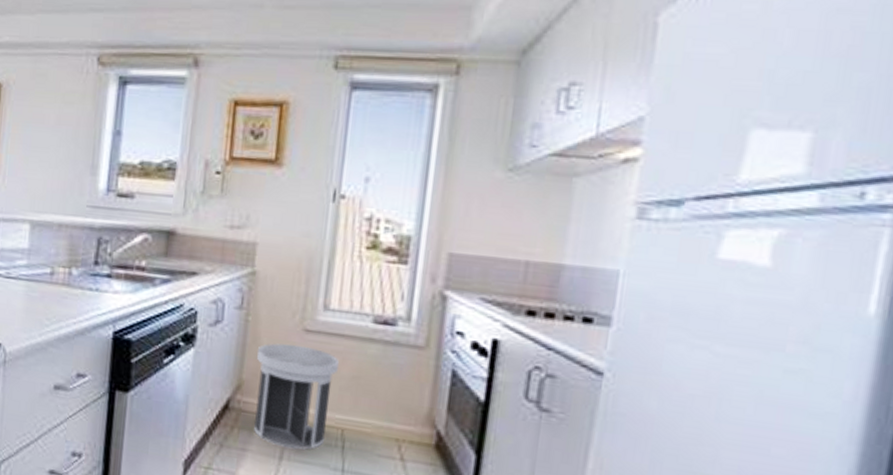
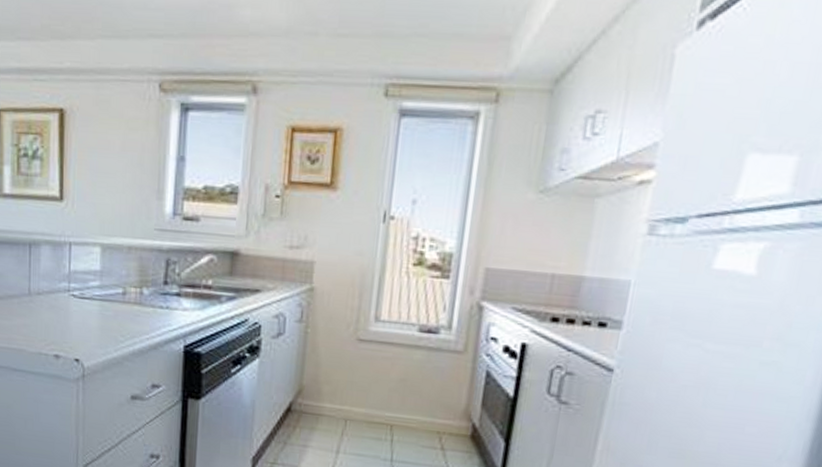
trash can: present [254,343,339,450] -> none [314,352,388,444]

